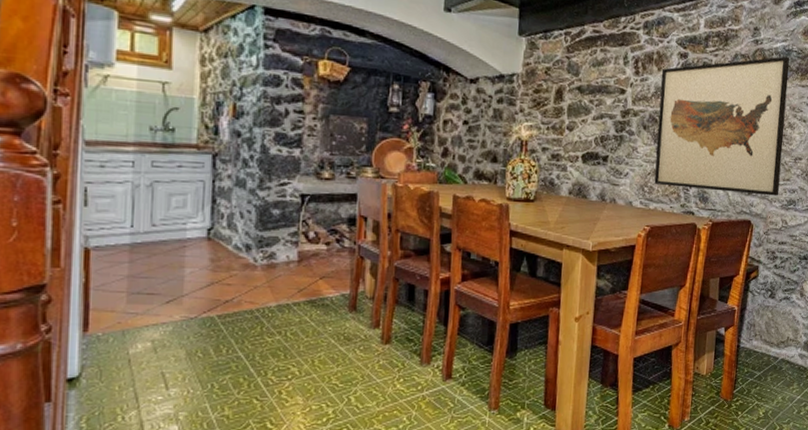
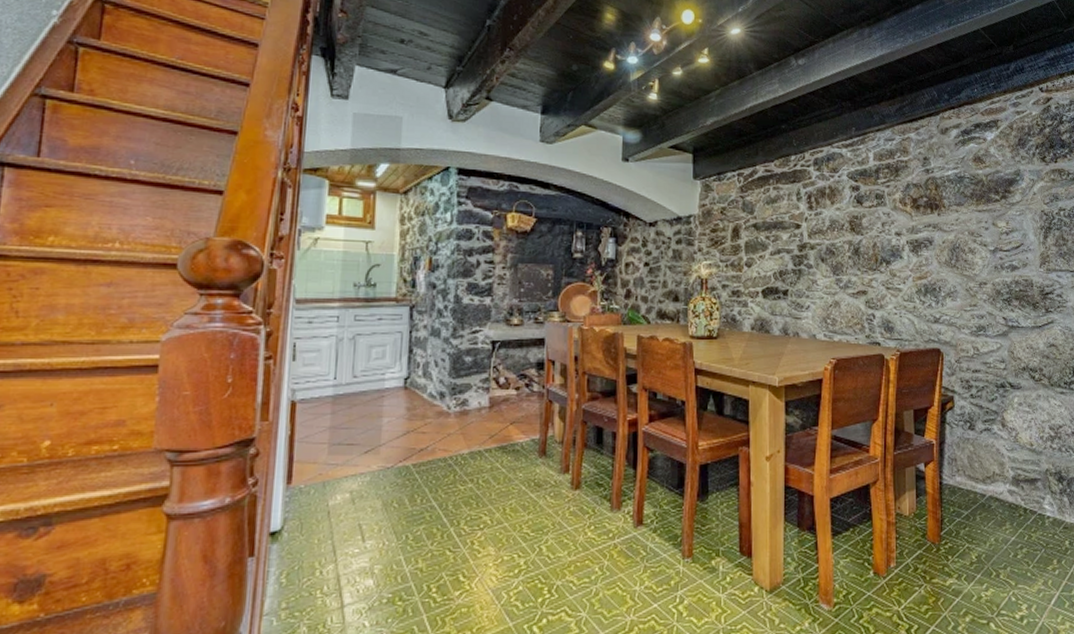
wall art: present [654,56,790,196] -> none [835,183,967,323]

